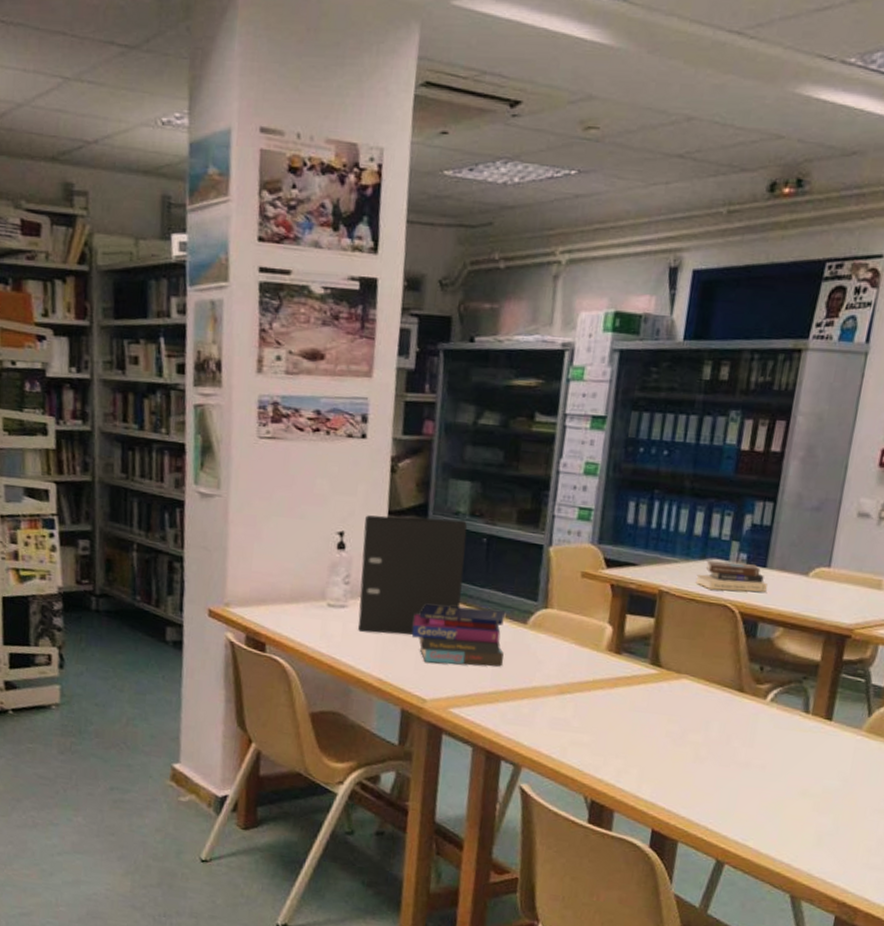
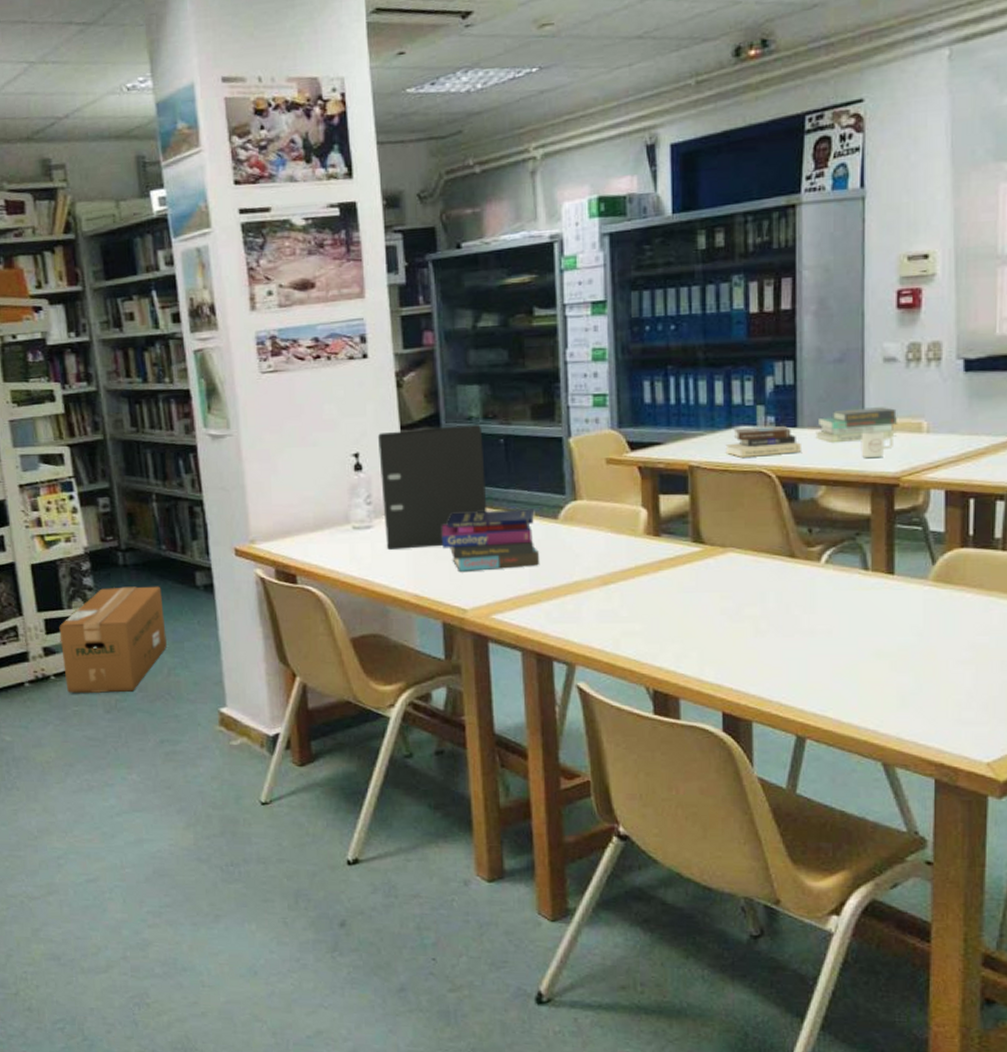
box: none [23,630,131,736] -> present [59,586,167,693]
books: none [782,557,862,591] -> present [815,407,897,444]
mug: none [821,580,854,609] -> present [861,430,893,459]

